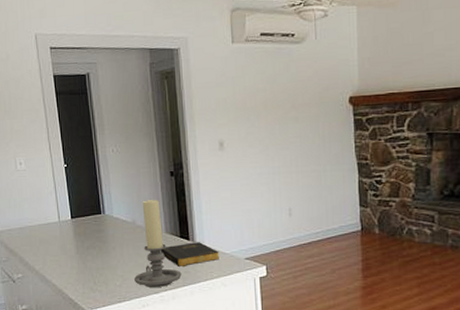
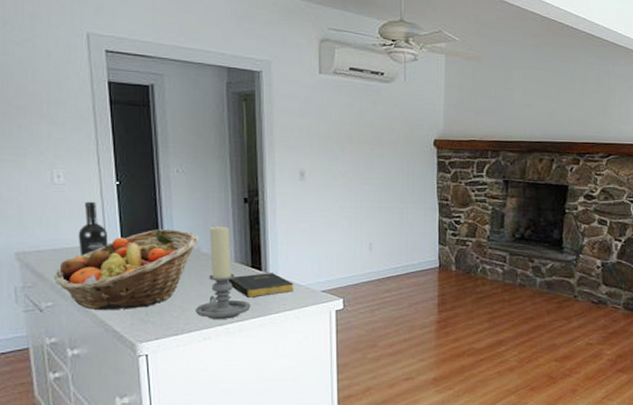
fruit basket: none [22,204,134,280] -> present [54,228,199,310]
wine bottle: none [37,183,61,233] -> present [78,201,109,256]

